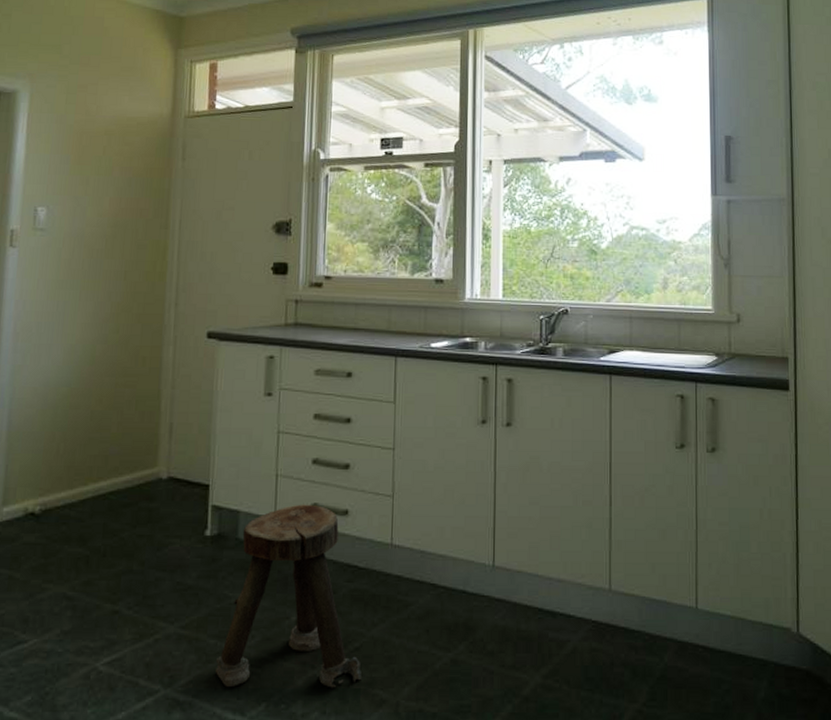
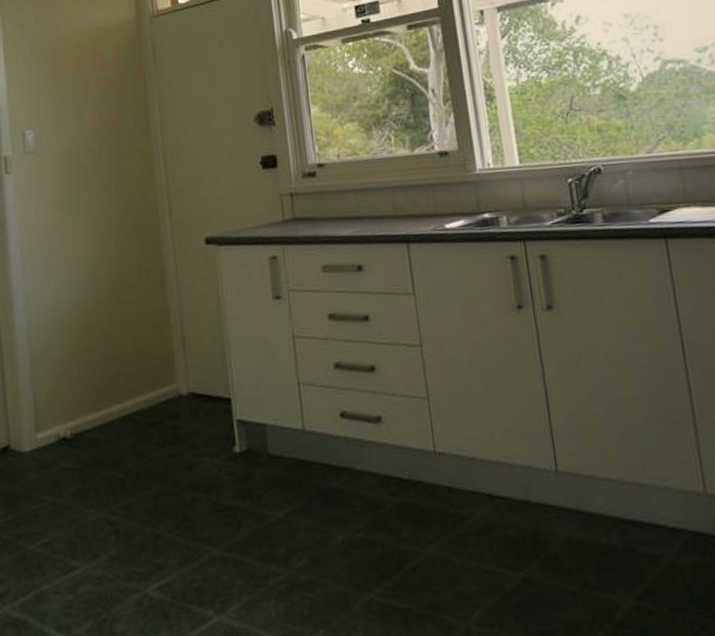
stool: present [214,504,361,688] -> none [265,412,424,614]

